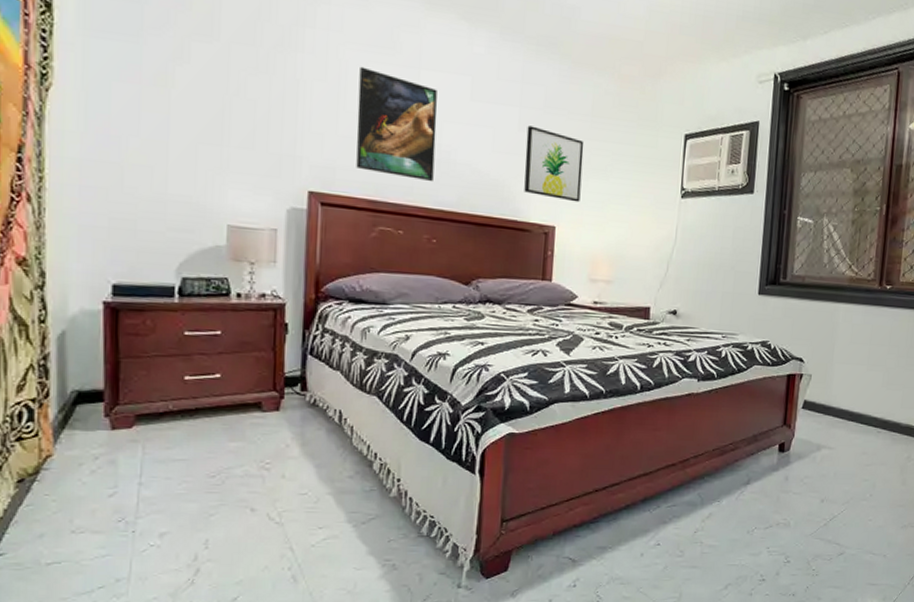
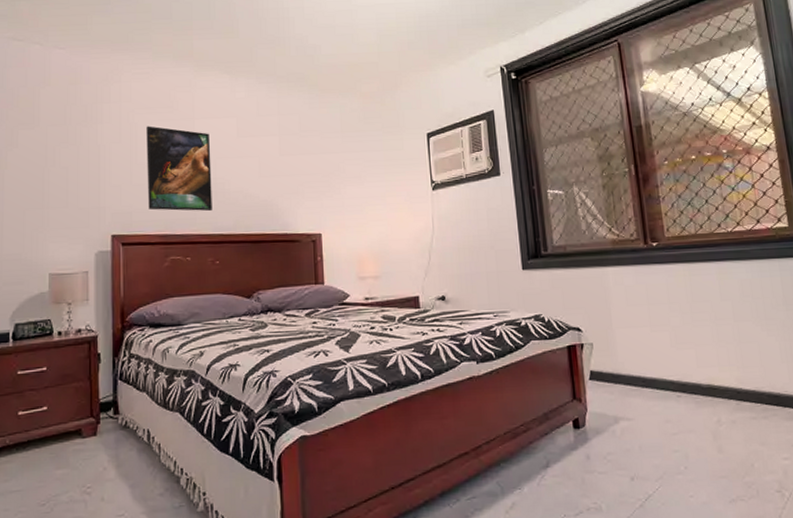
wall art: present [524,125,584,203] -> none [287,149,341,209]

